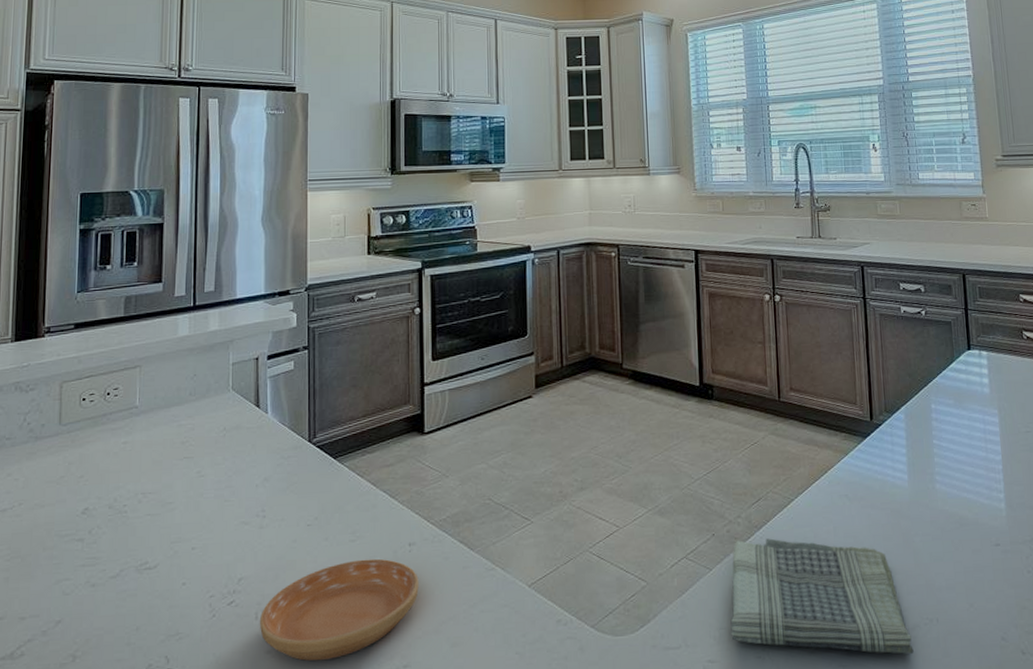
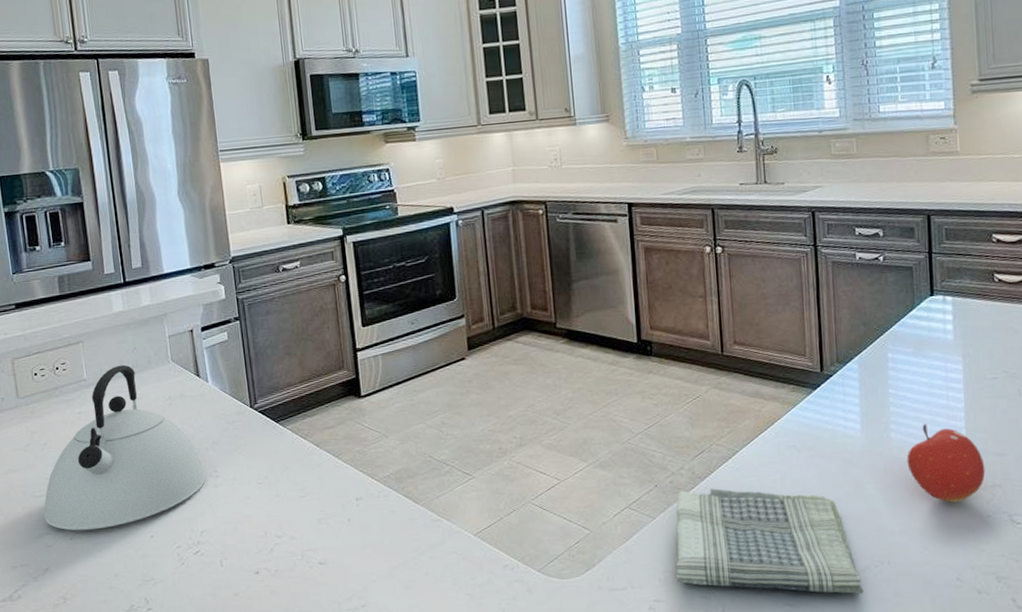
kettle: none [66,392,253,577] -> present [44,364,207,531]
saucer: present [259,558,419,661] -> none [224,512,370,602]
fruit: none [951,475,1024,557] -> present [906,424,986,503]

